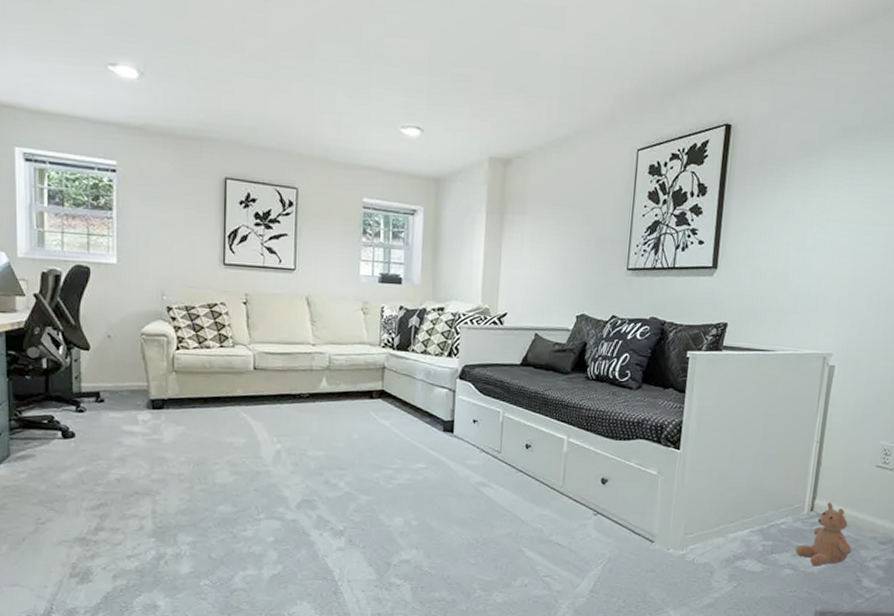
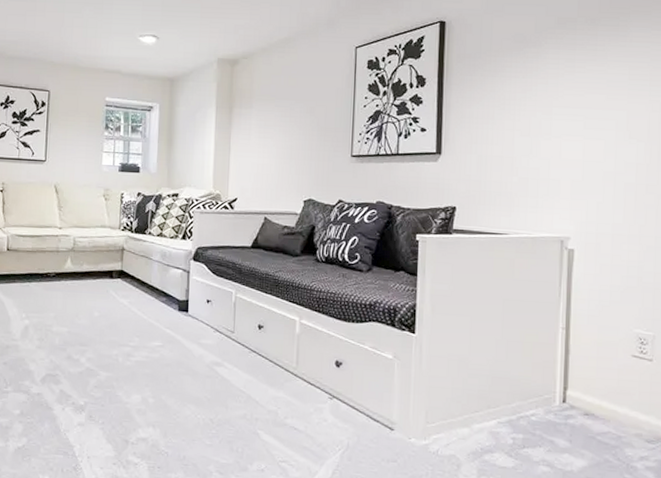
stuffed animal: present [795,502,852,566] -> none [550,393,615,465]

